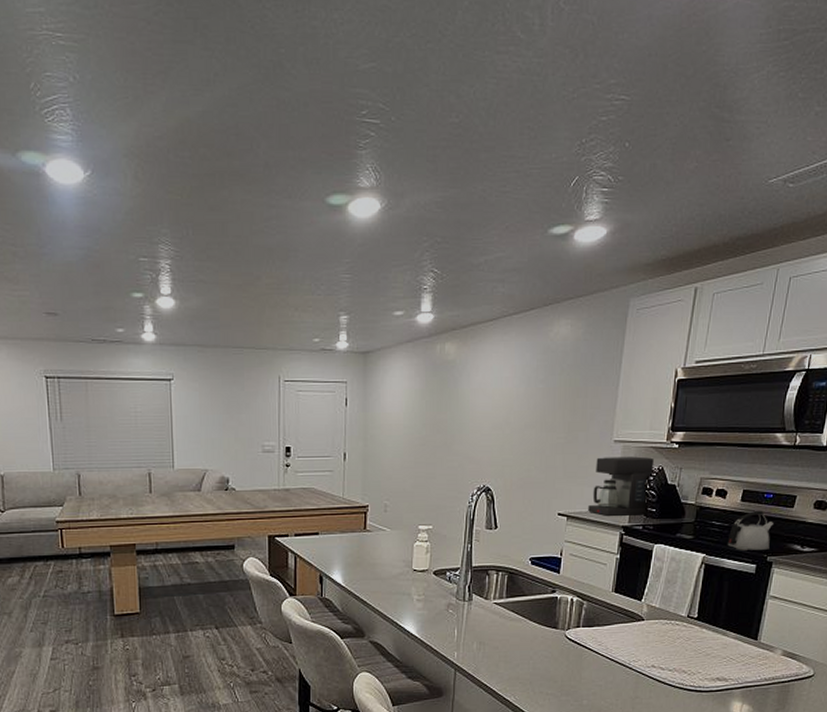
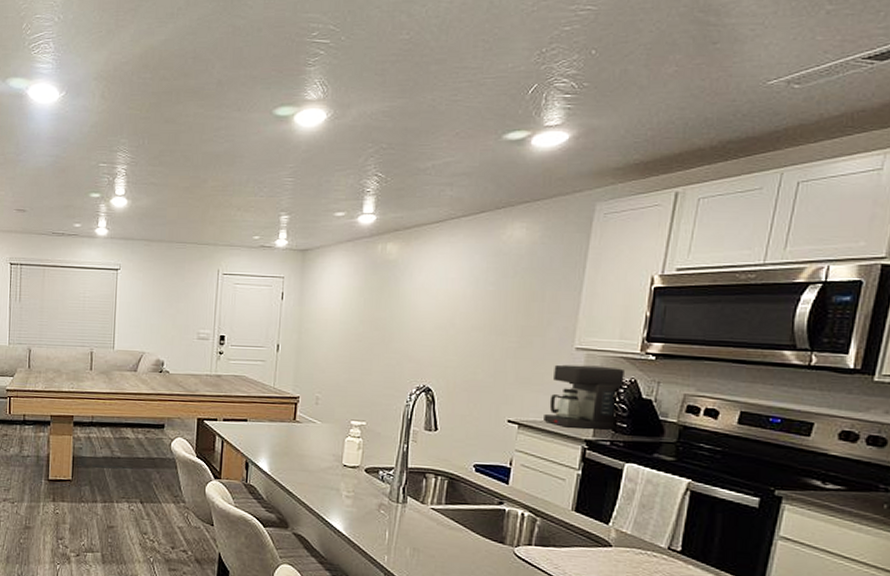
kettle: present [727,510,773,551] -> none [720,435,783,482]

